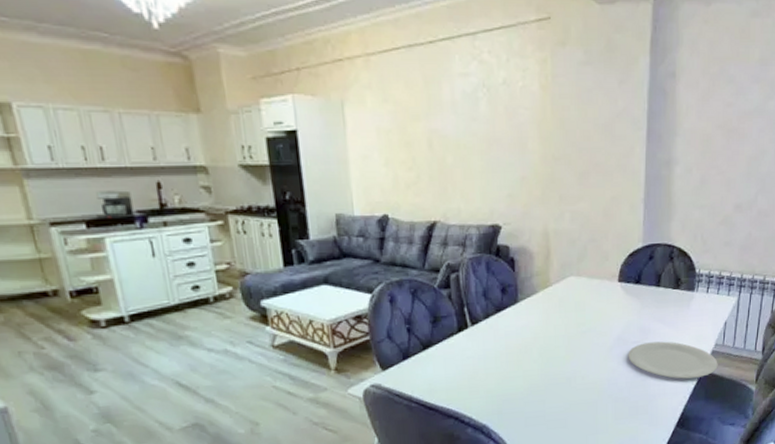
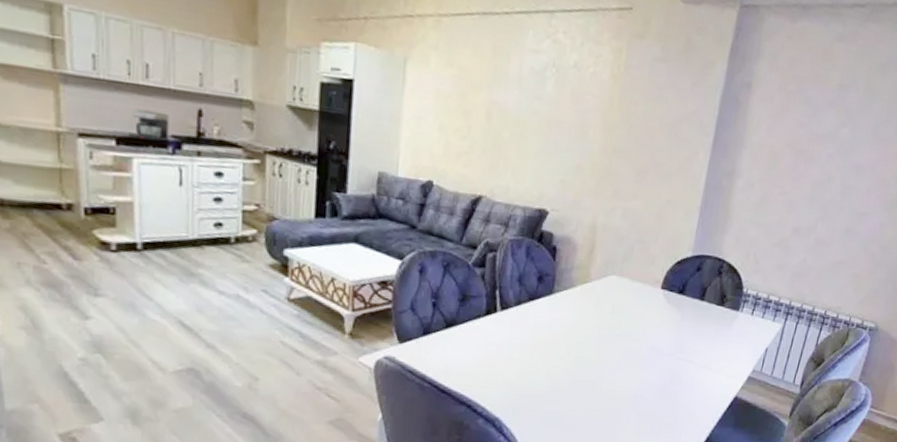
plate: present [628,341,718,379] -> none [659,357,753,404]

